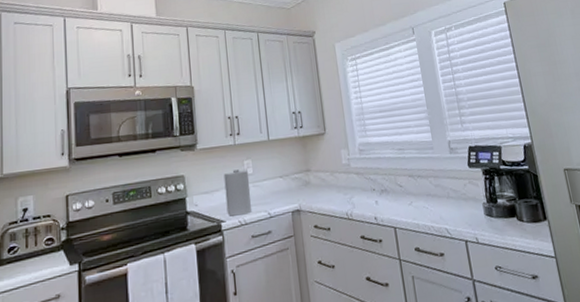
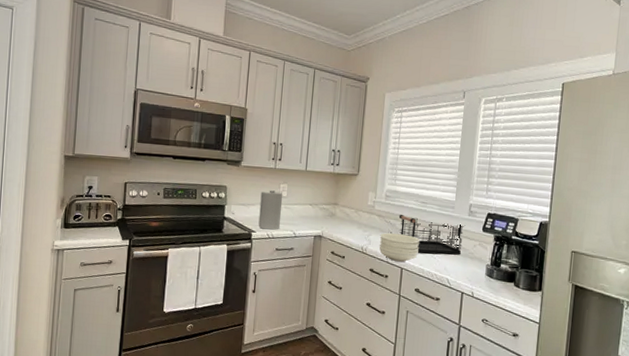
bowl: none [363,188,409,222] -> present [379,233,420,263]
dish rack: none [378,165,453,207] -> present [398,214,463,255]

